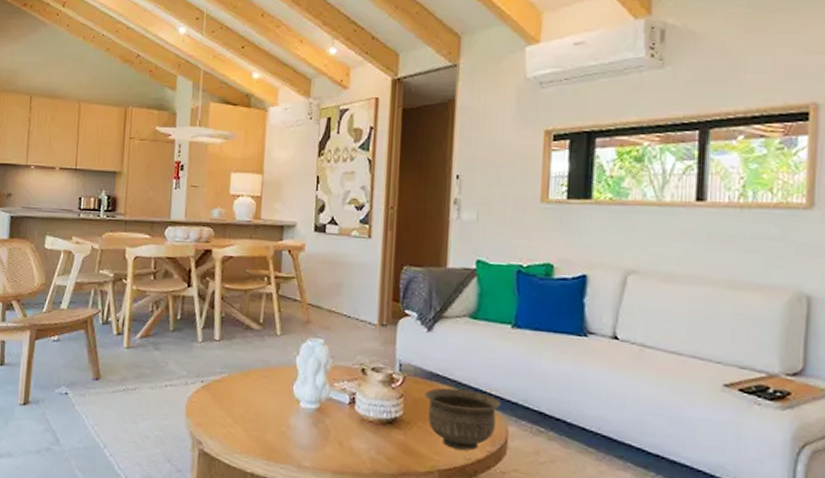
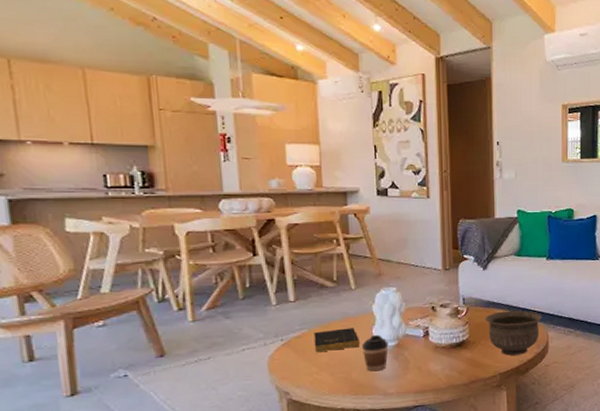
book: none [232,378,278,404] -> present [313,328,360,353]
coffee cup: none [279,392,309,437] -> present [361,335,389,372]

